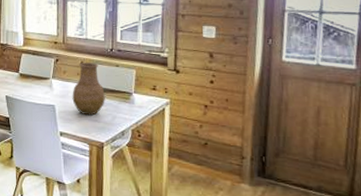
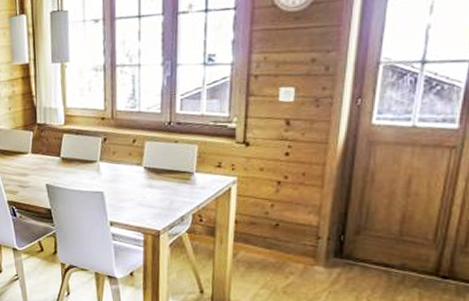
vase: present [72,63,105,116] -> none [123,139,162,201]

